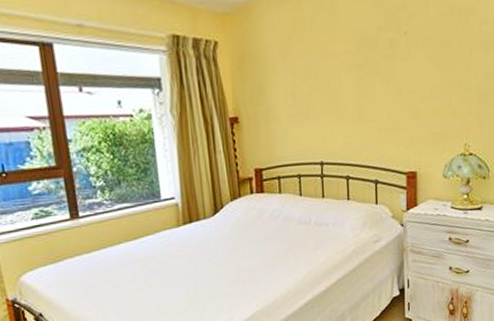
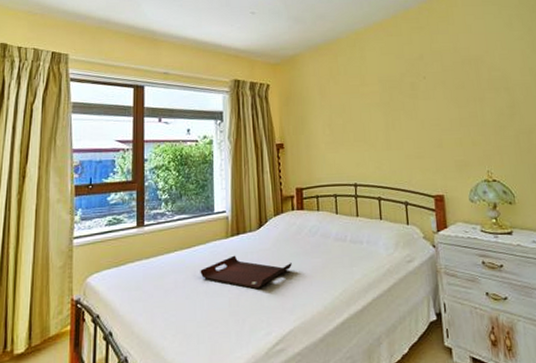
serving tray: none [151,244,253,277] -> present [200,255,292,289]

